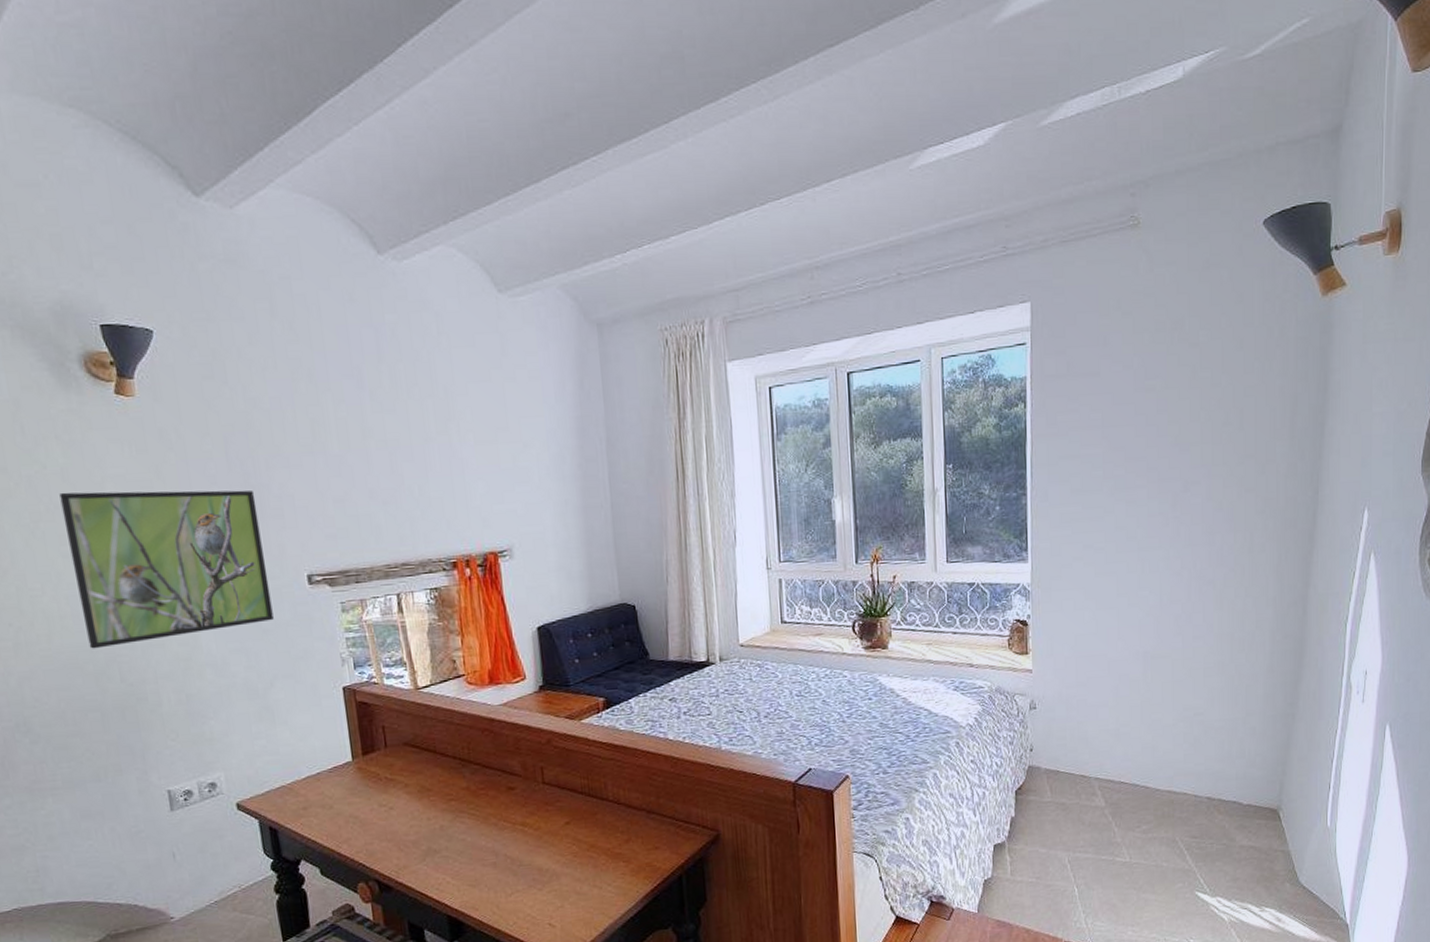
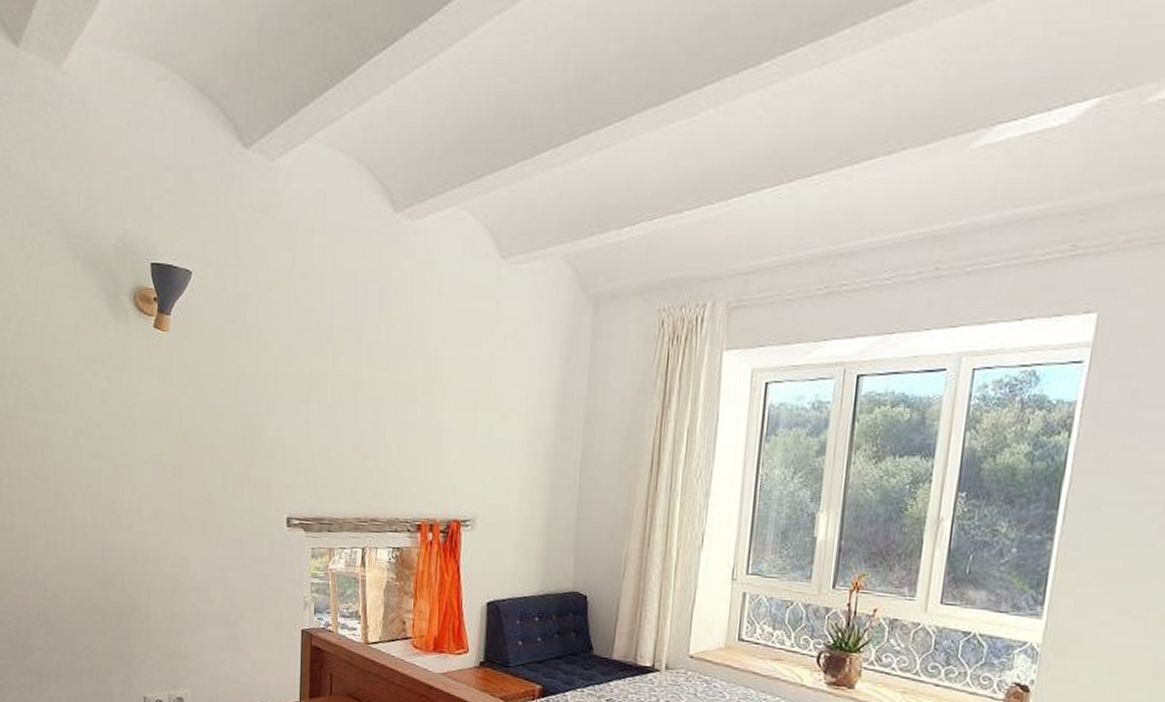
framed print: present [59,490,274,649] -> none [98,412,254,558]

